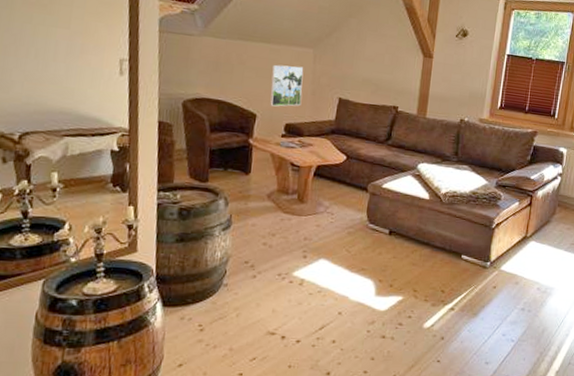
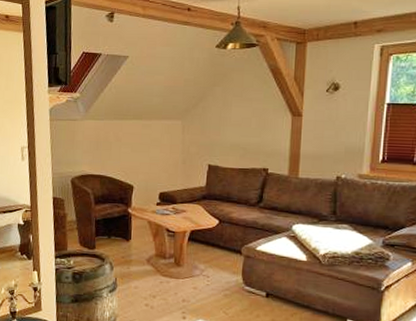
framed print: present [270,65,304,107] -> none [144,138,174,177]

